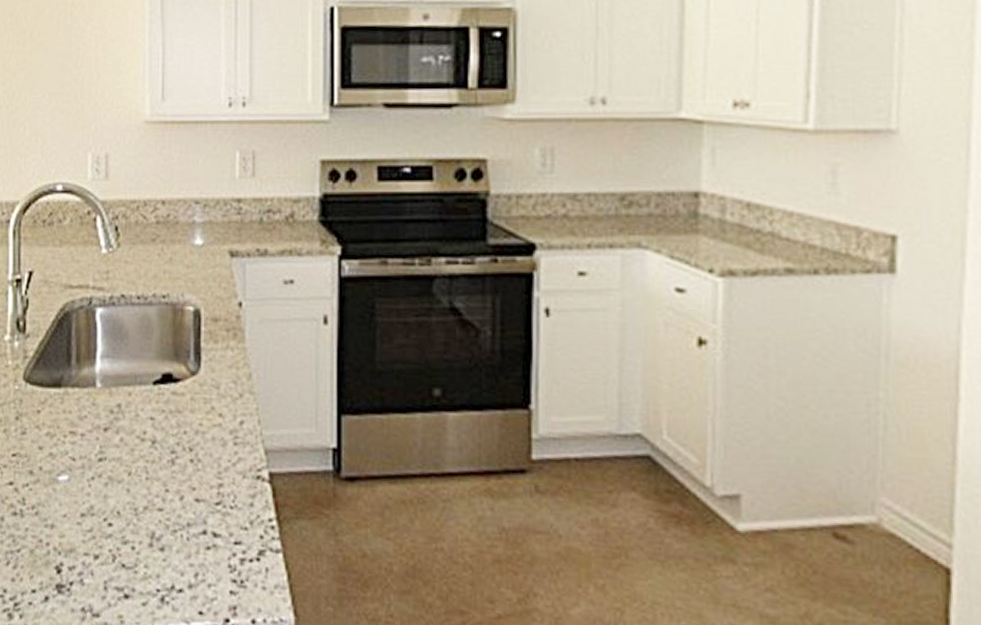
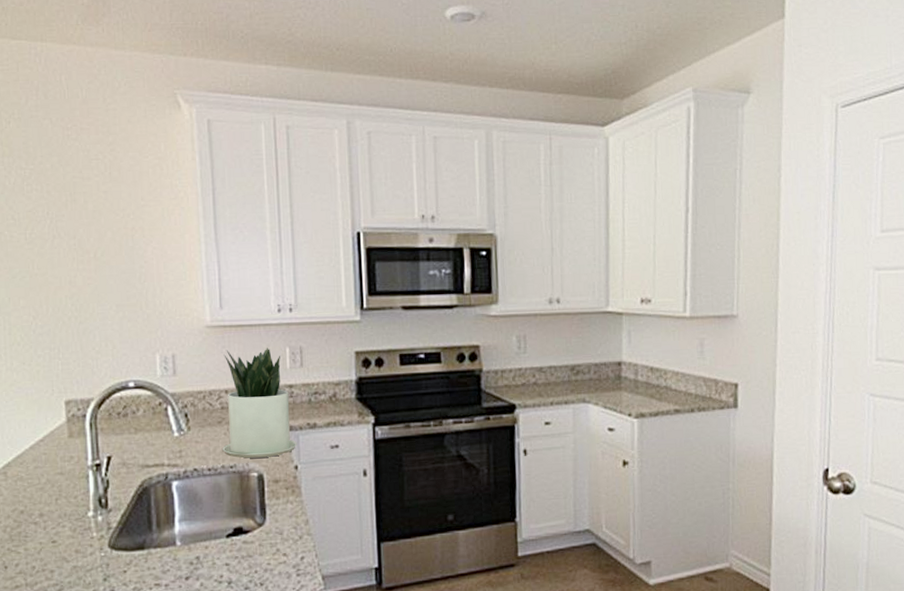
planter: none [155,151,243,288] -> present [222,348,297,459]

